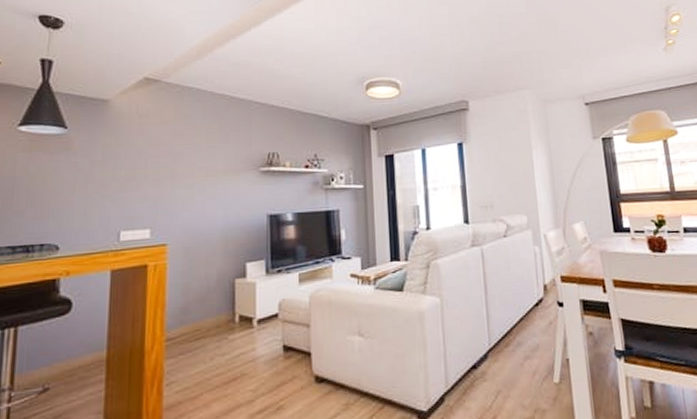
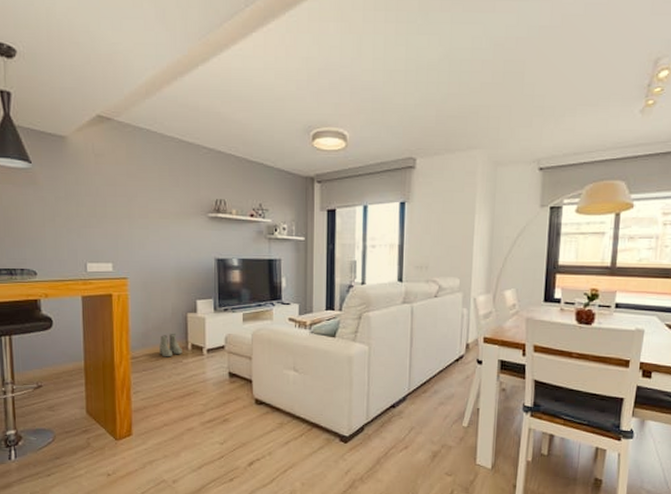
boots: none [199,305,228,335] -> present [158,334,182,357]

